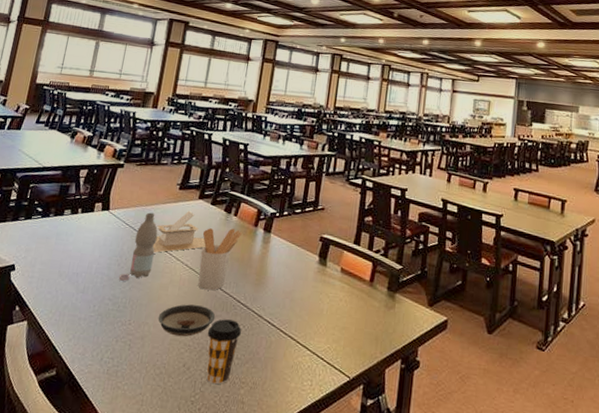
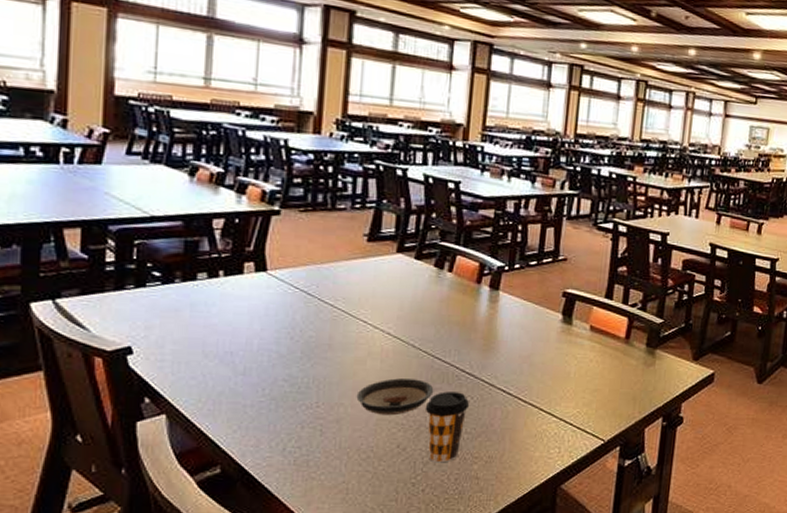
water bottle: present [118,212,158,281] -> none [293,271,344,357]
napkin holder: present [152,211,206,253] -> none [337,268,413,321]
utensil holder: present [198,228,242,291] -> none [406,287,461,361]

